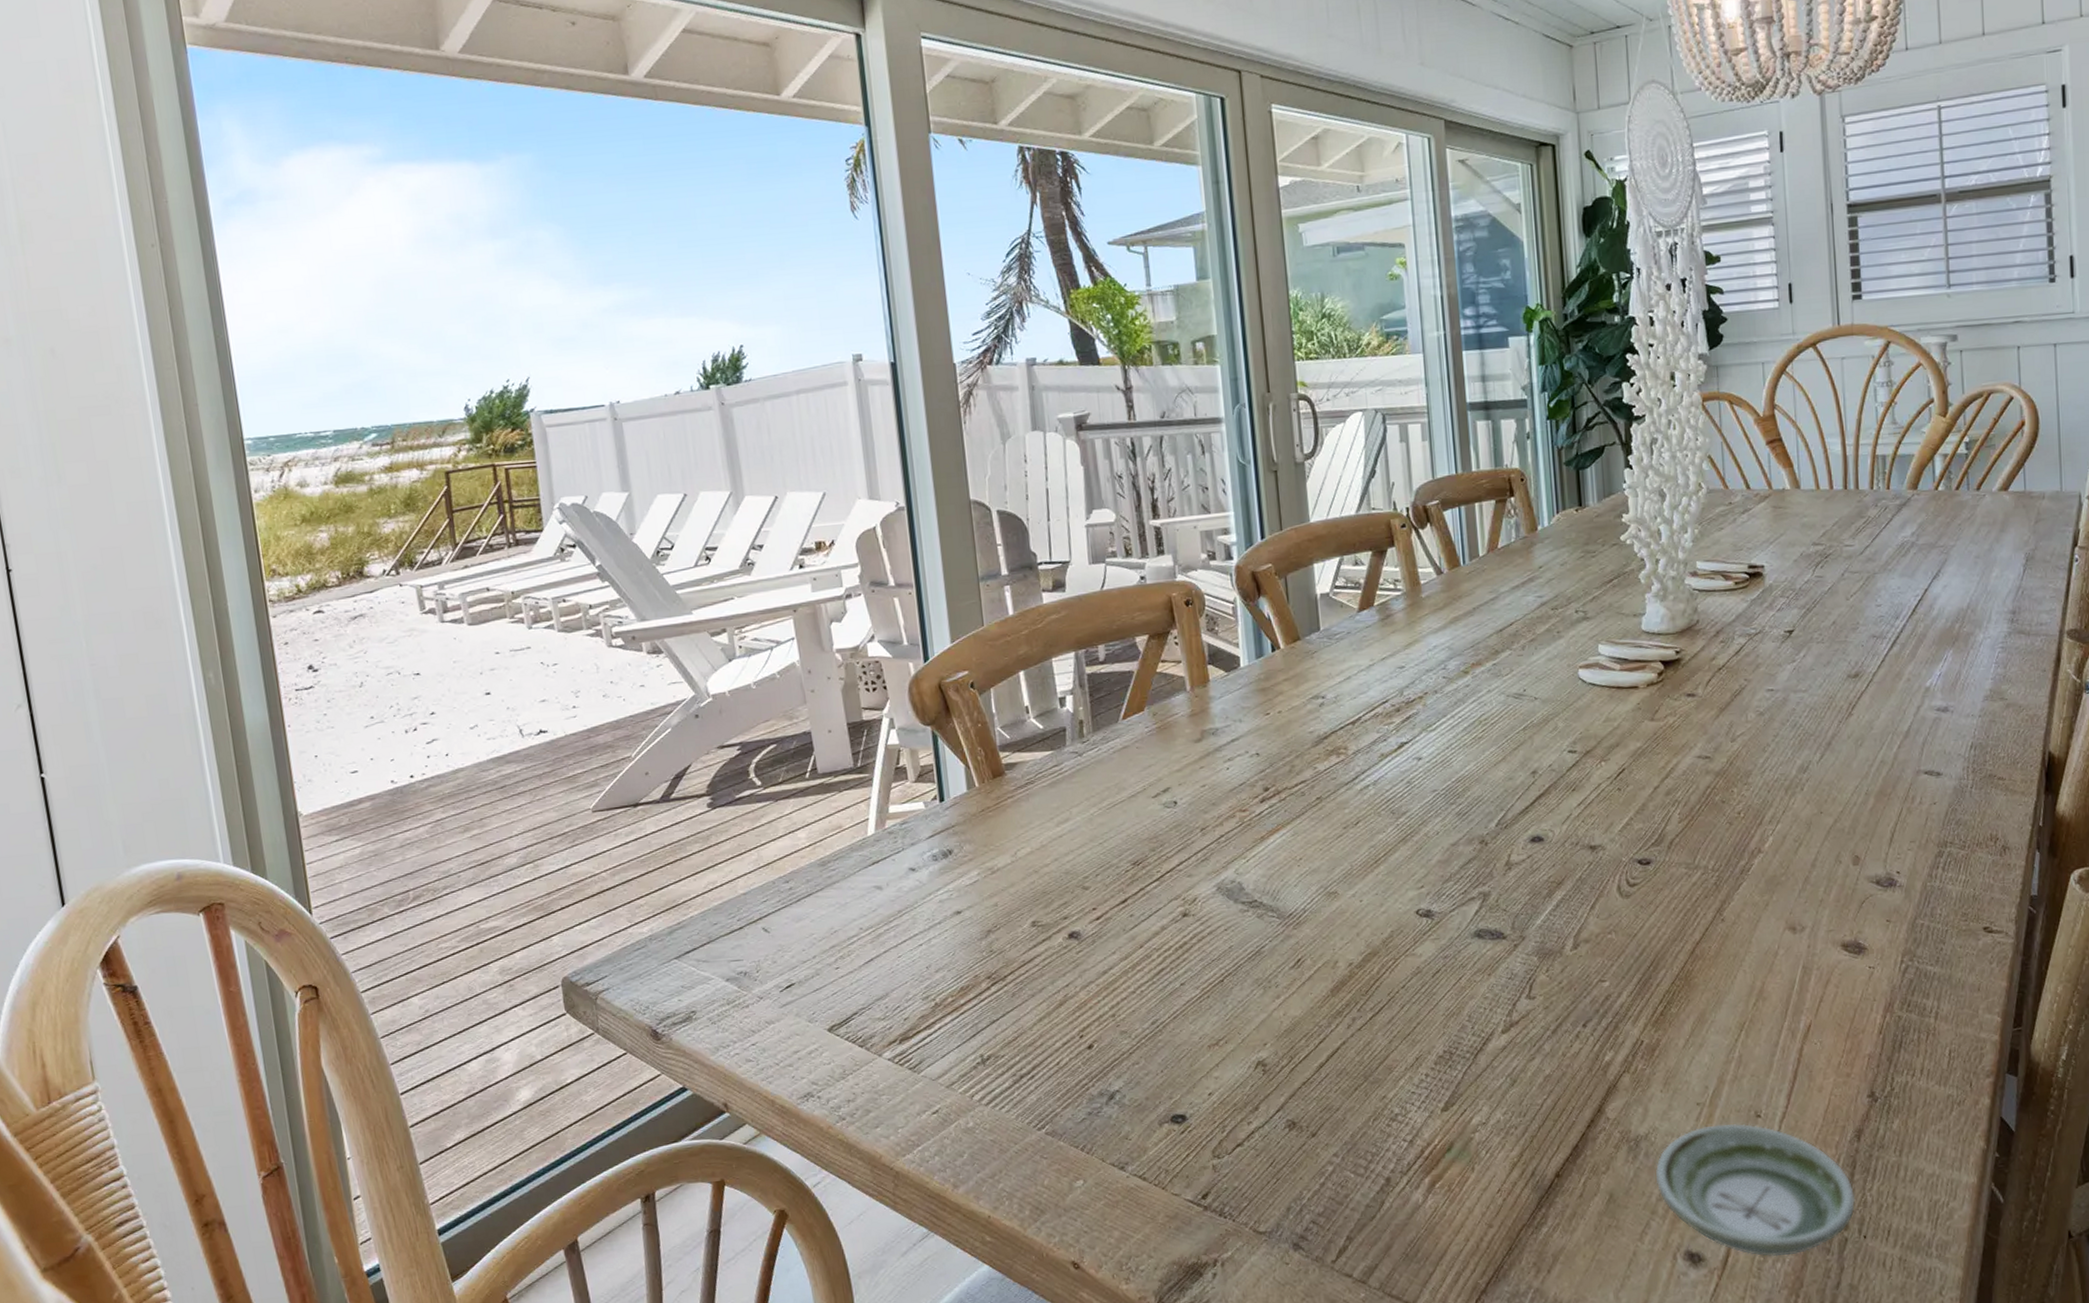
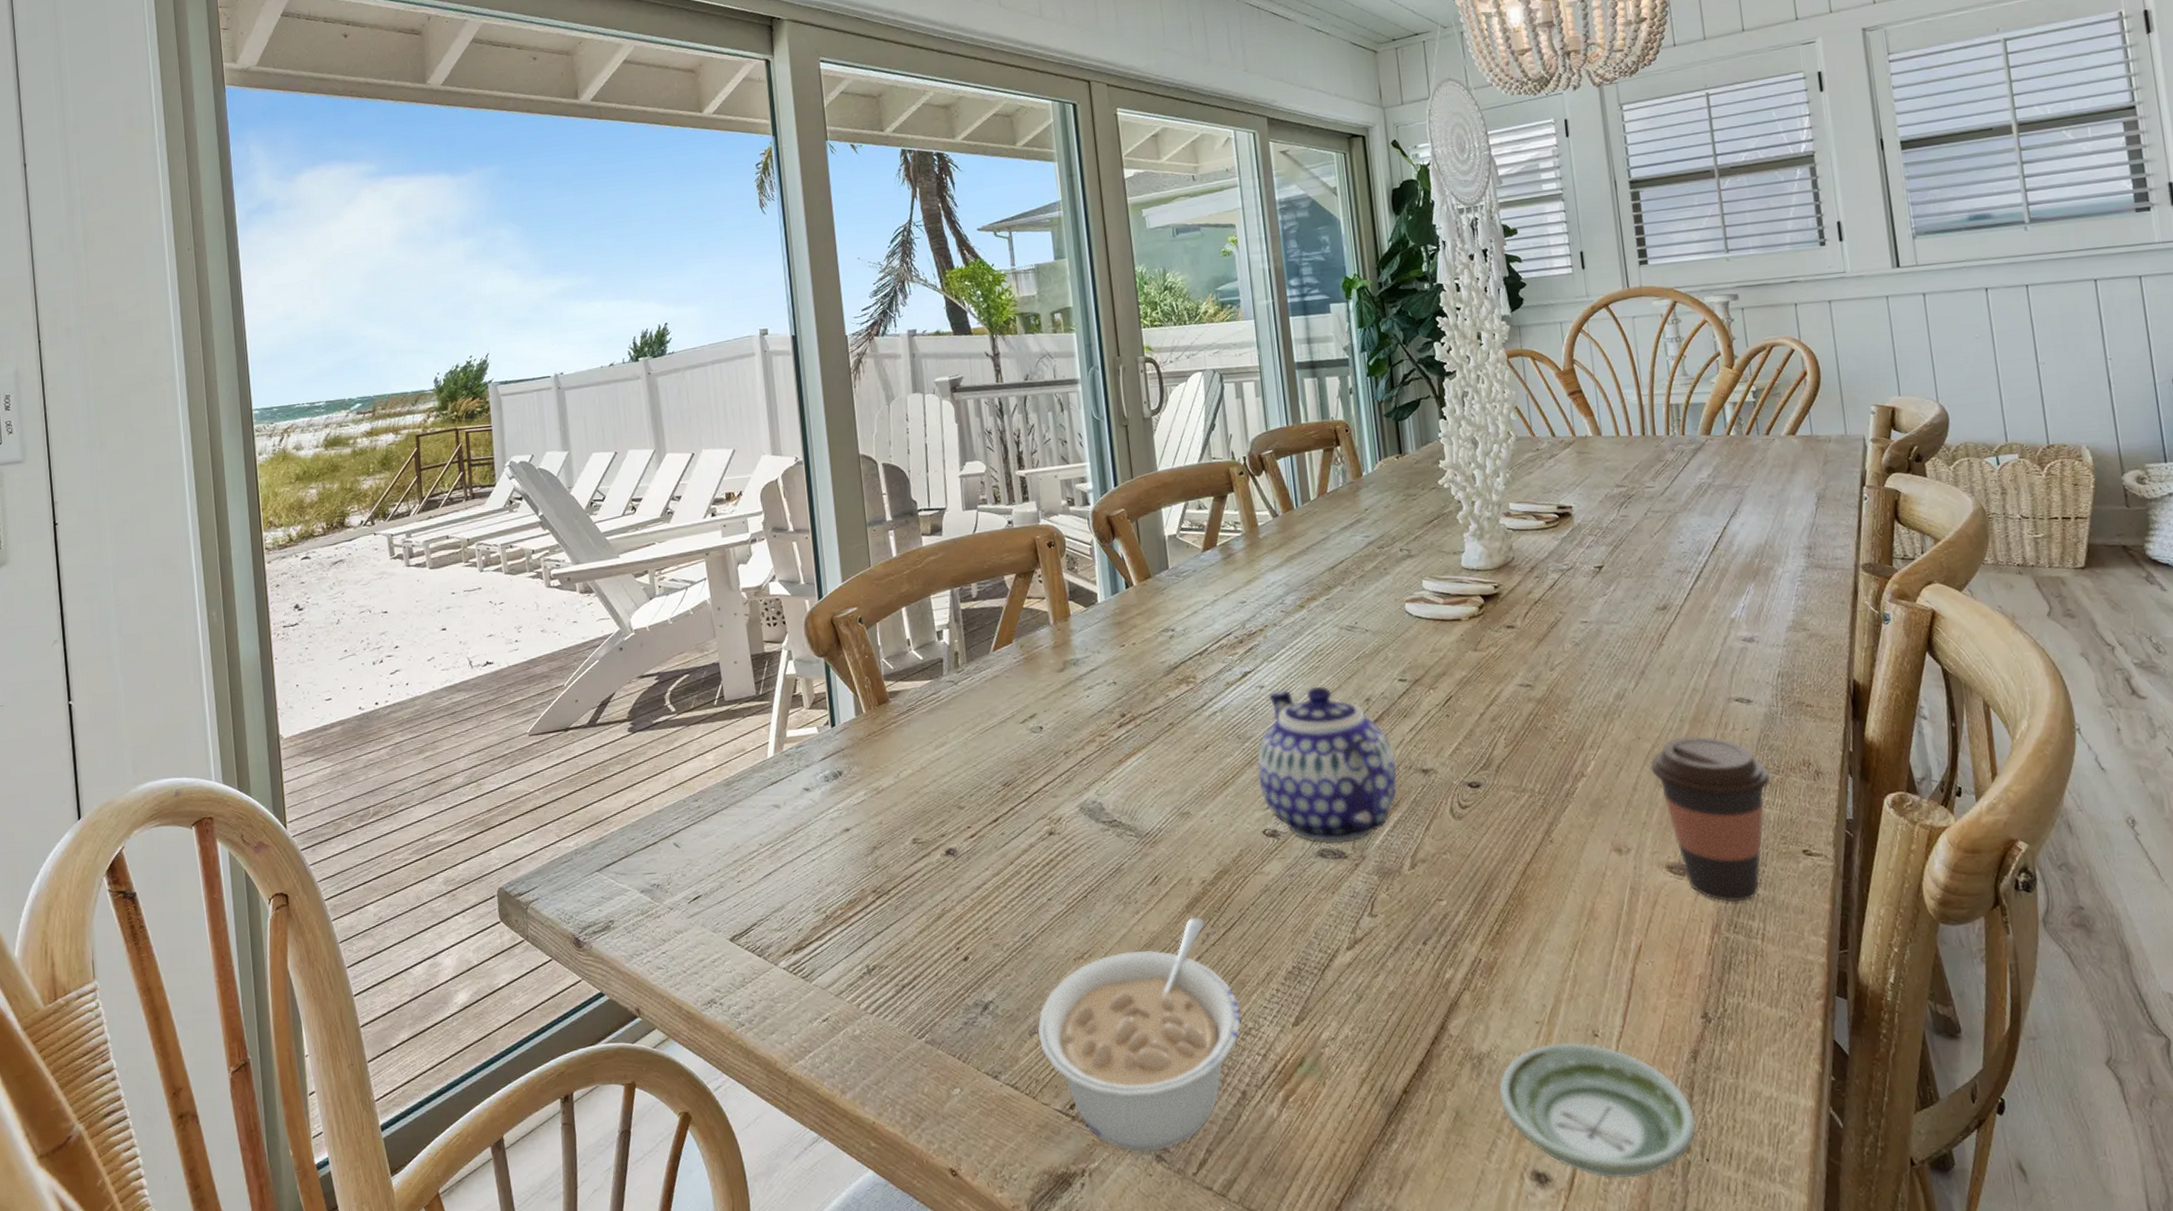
legume: none [1167,1000,1387,1241] -> present [1037,916,1242,1153]
teapot: none [1412,757,1563,925] -> present [1257,686,1398,845]
coffee cup: none [1831,810,1956,981] -> present [1650,735,1772,903]

